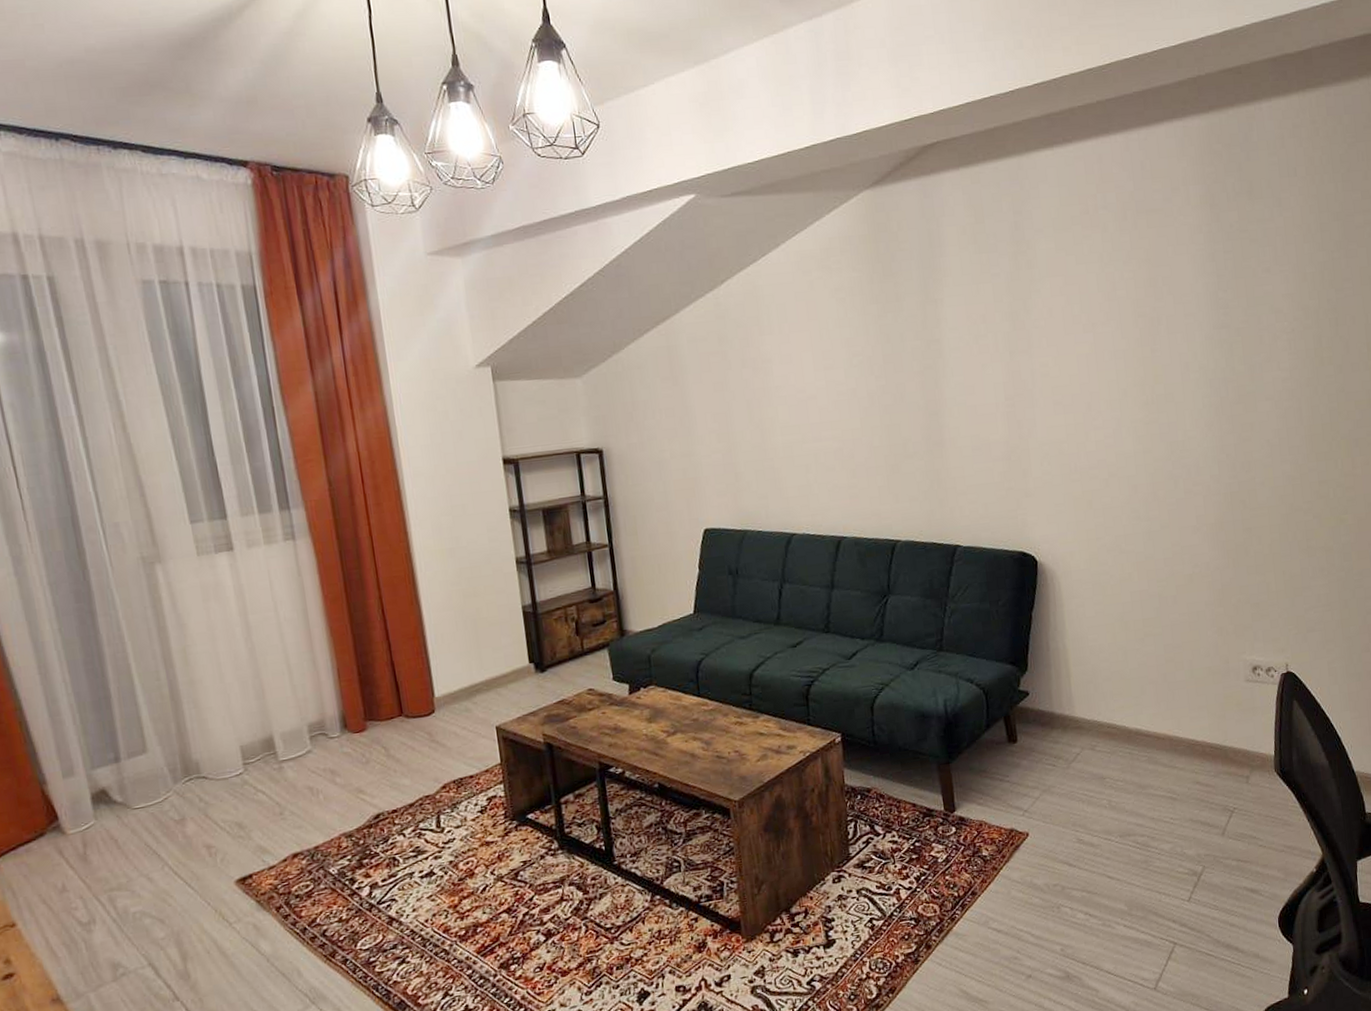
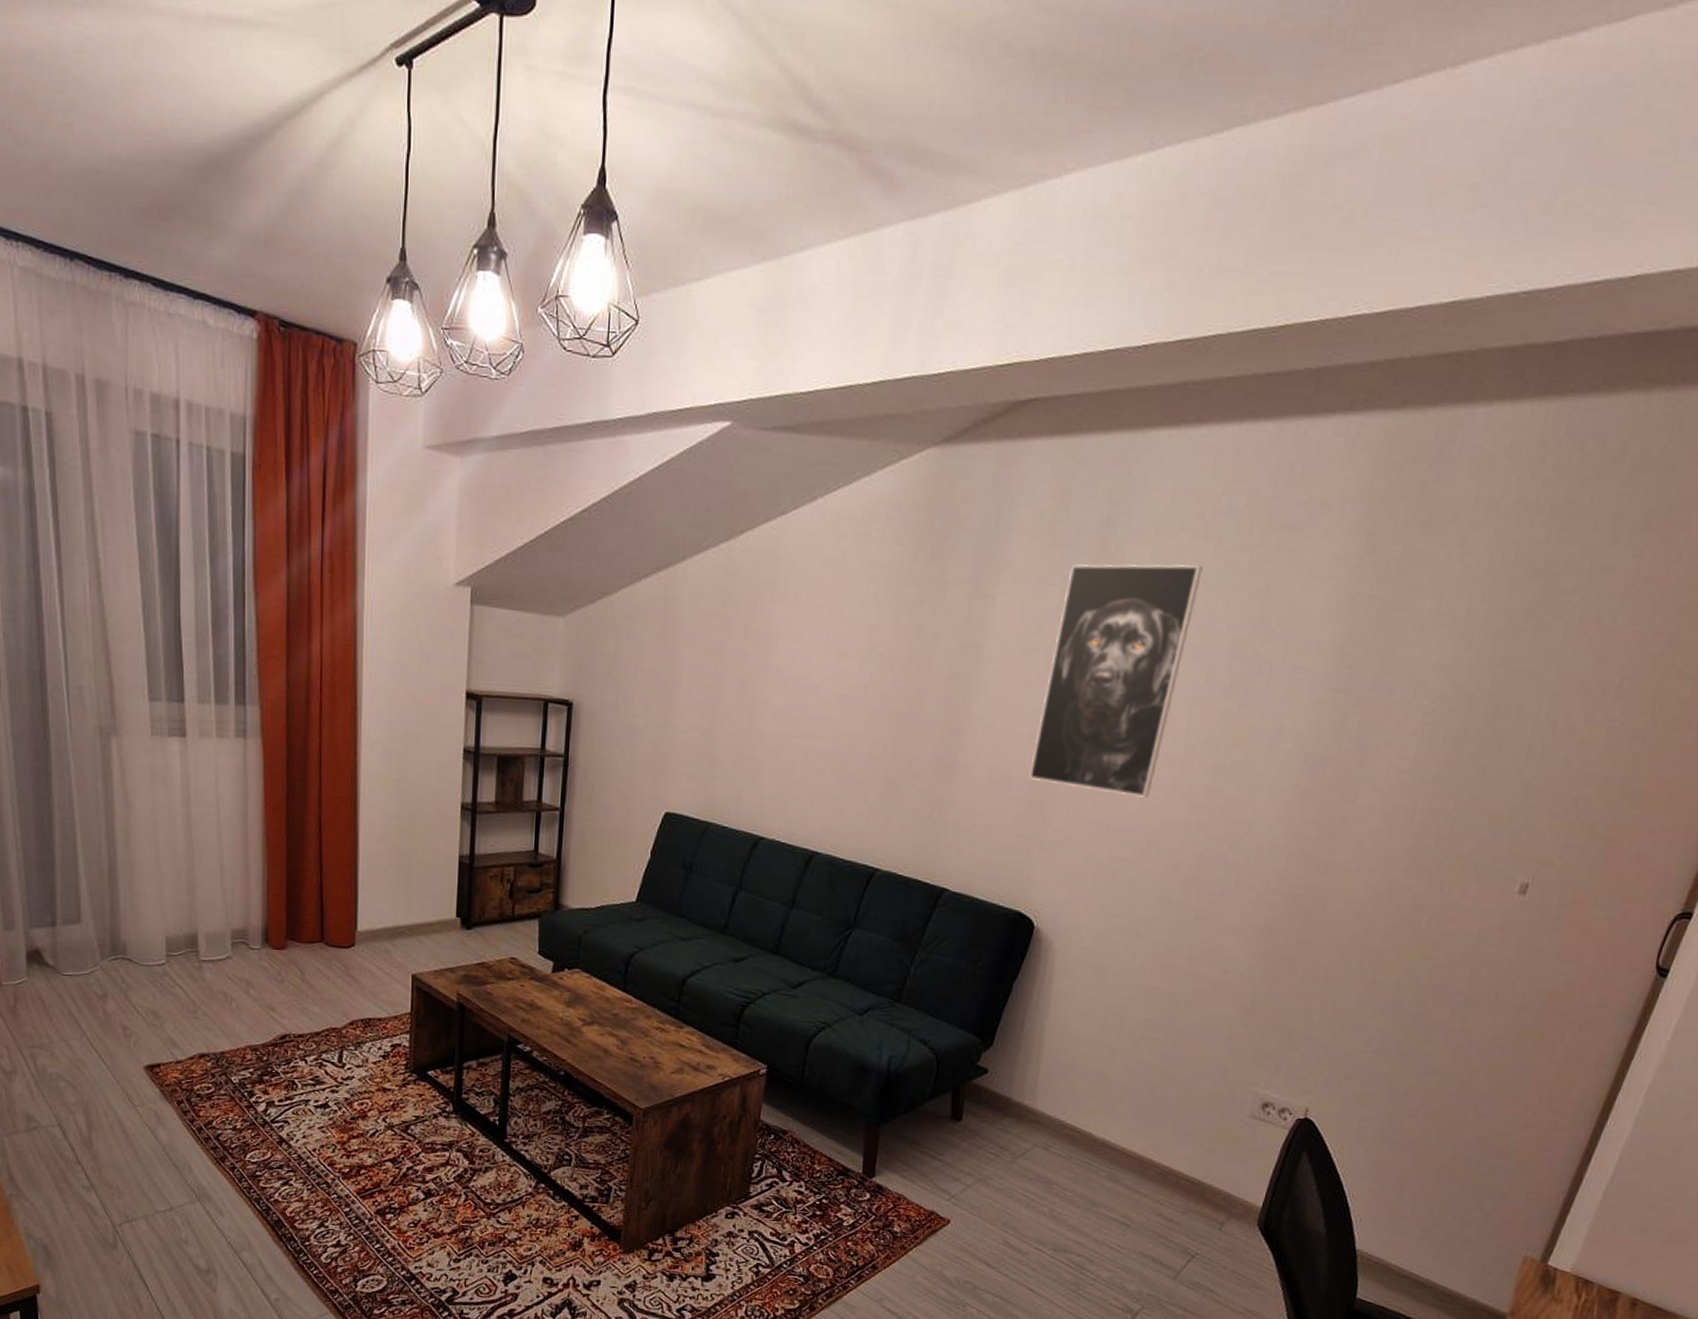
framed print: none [996,249,1101,441] -> present [1028,564,1203,797]

